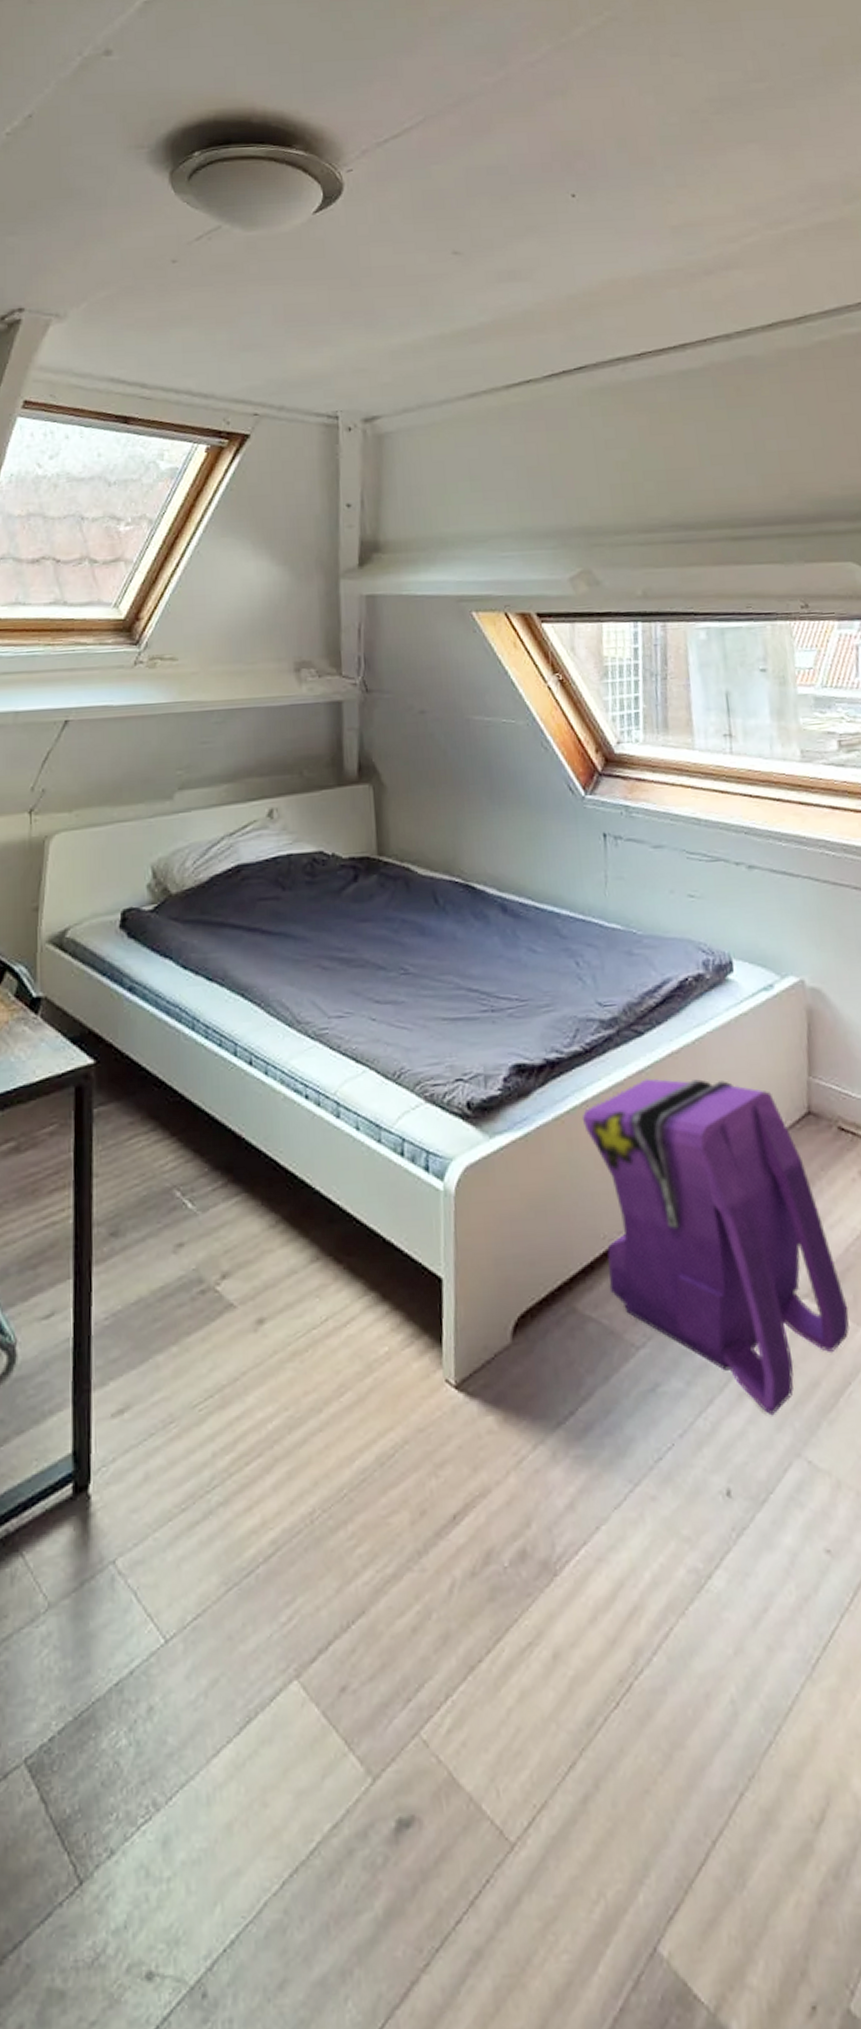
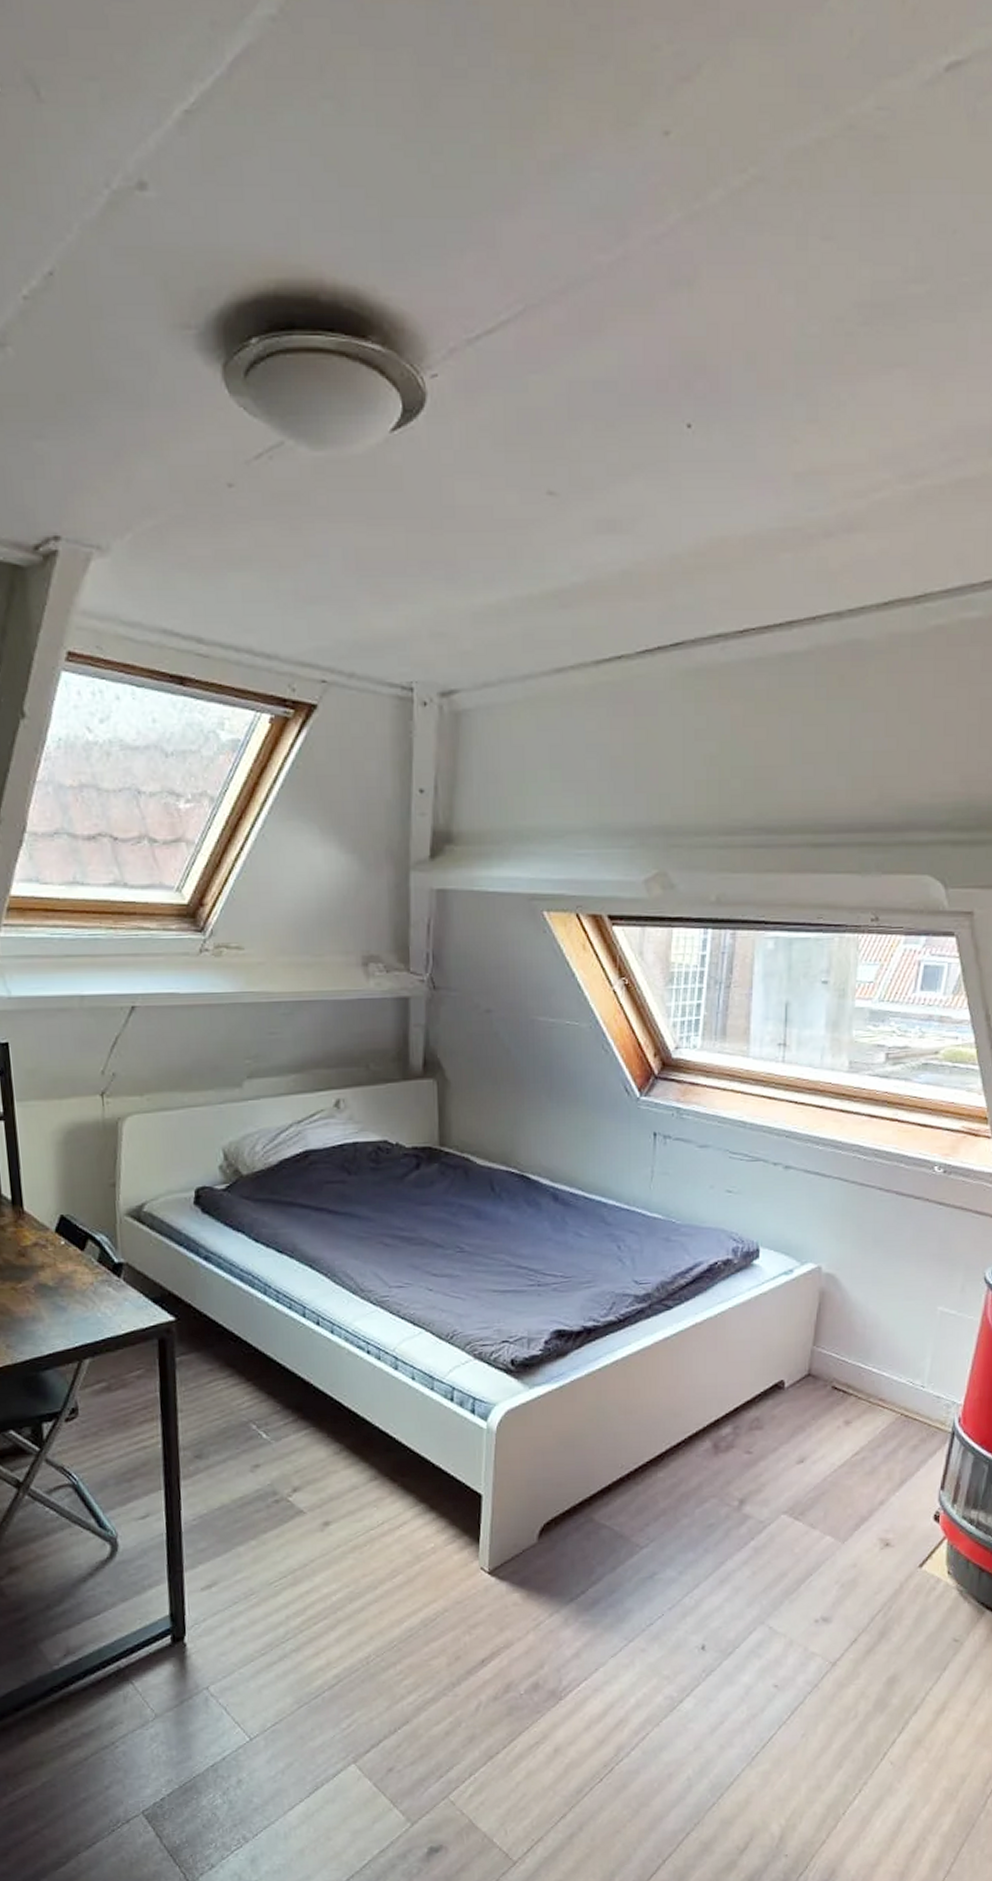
backpack: present [581,1078,849,1416] -> none [611,1344,818,1596]

